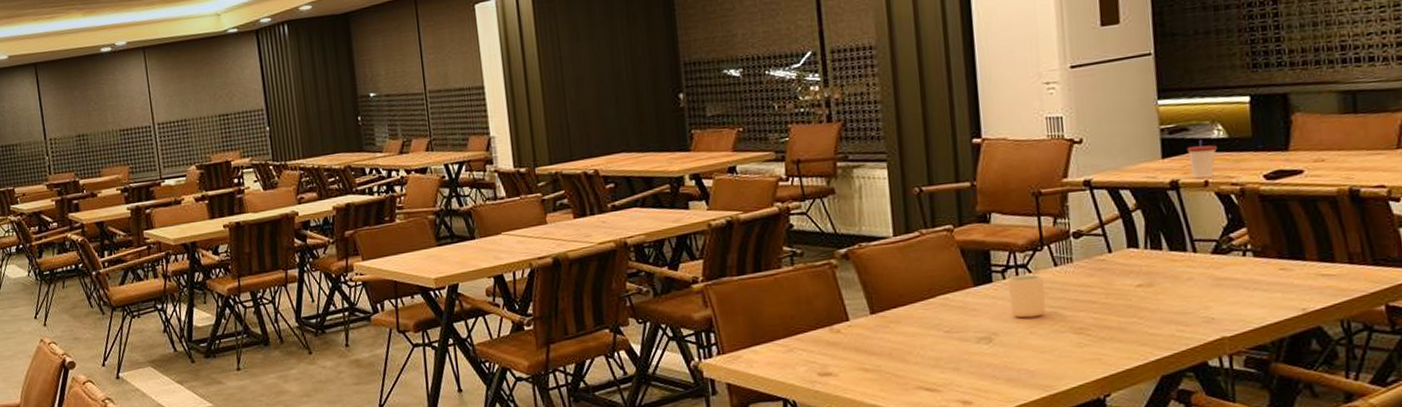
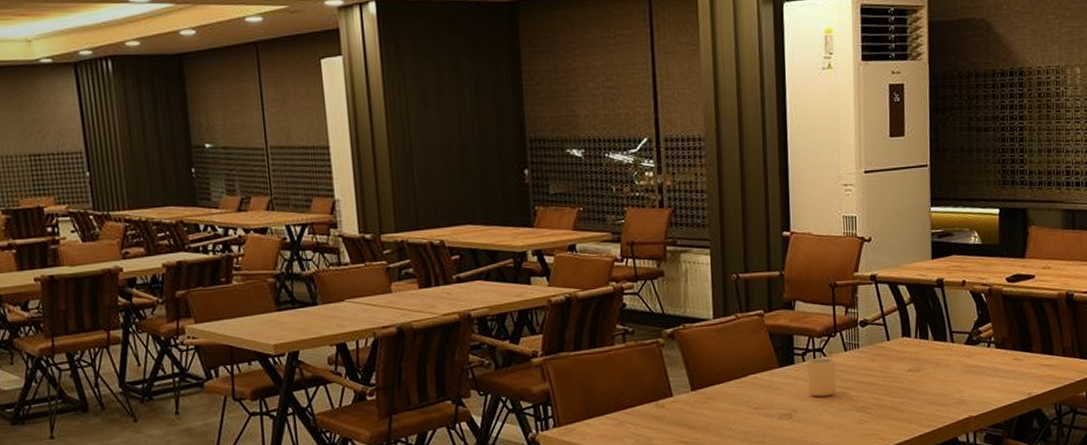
cup: present [1186,140,1217,179] -> none [950,245,973,278]

